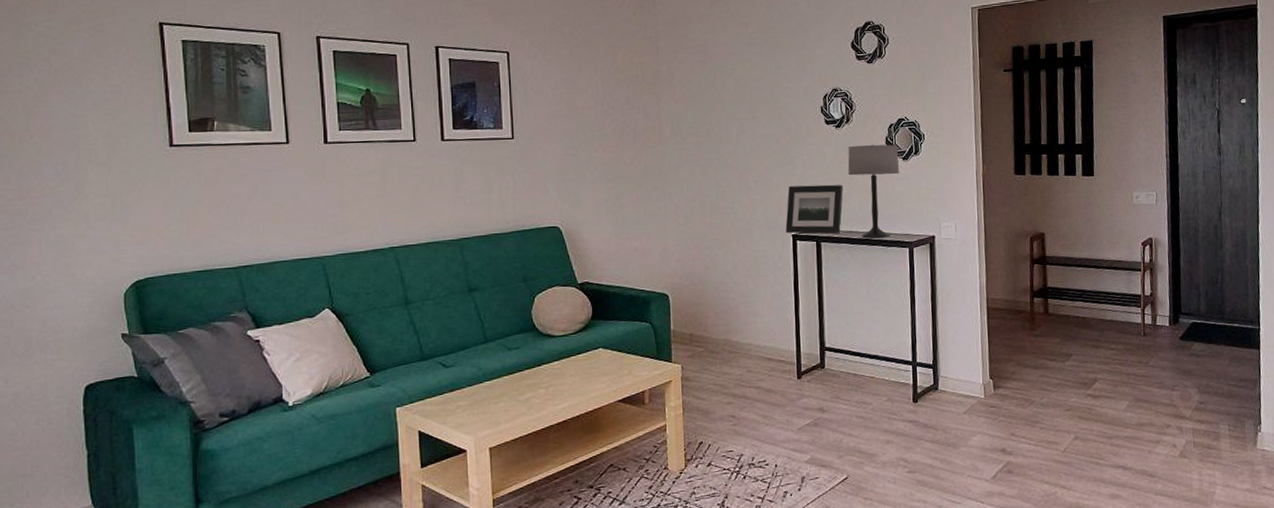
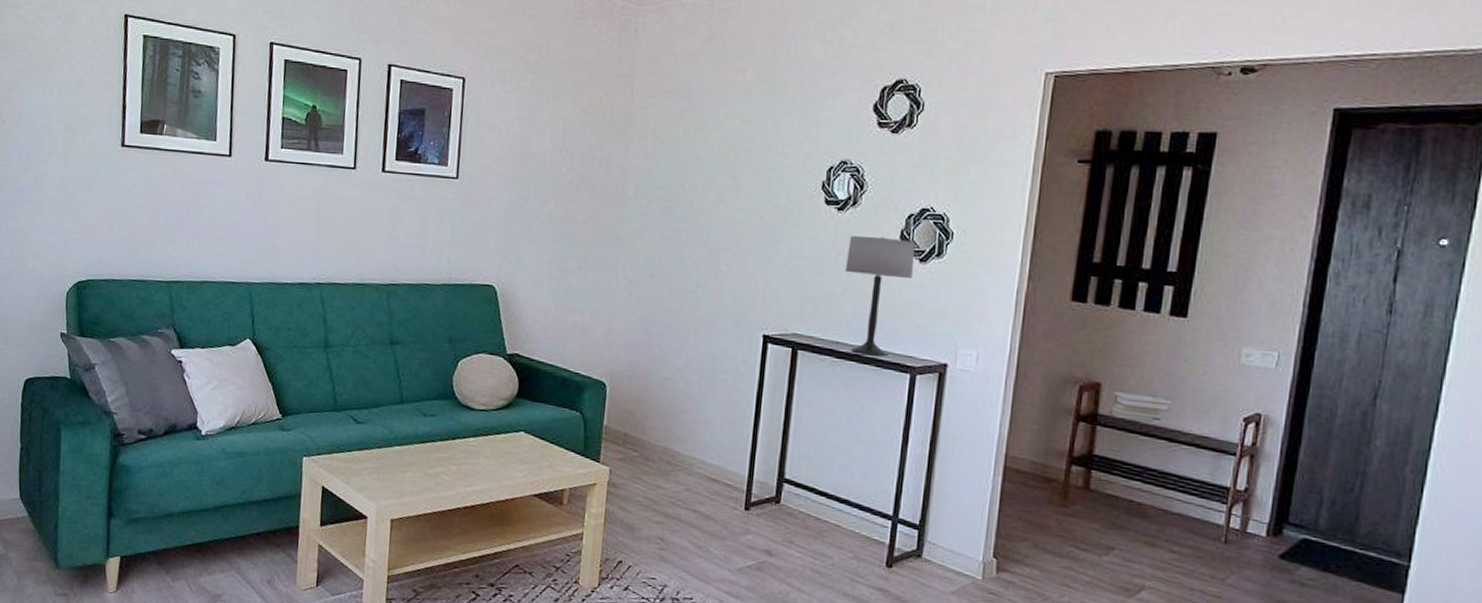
picture frame: present [785,185,843,234] -> none [756,276,836,343]
books: none [1054,236,1094,258] -> present [1110,391,1173,423]

